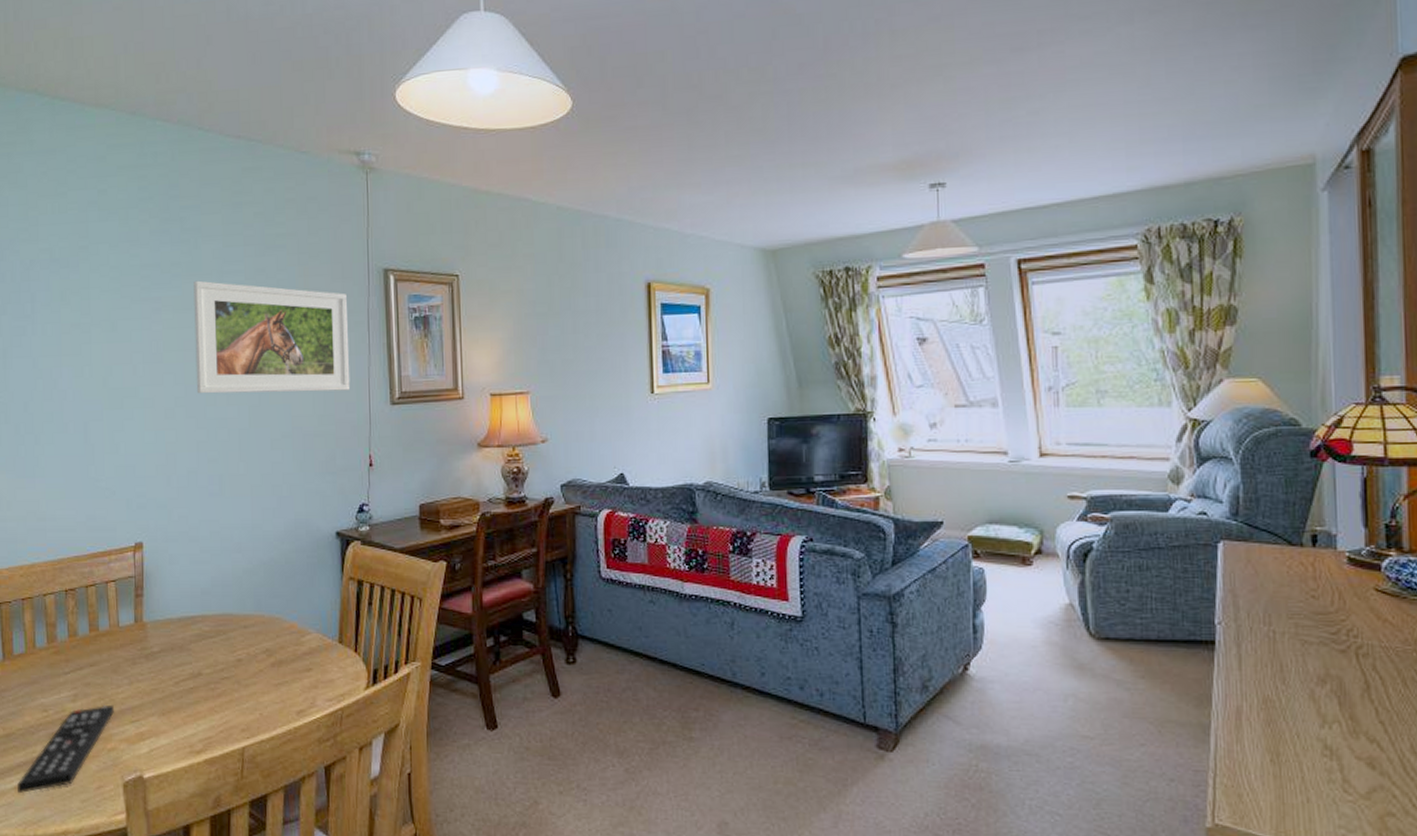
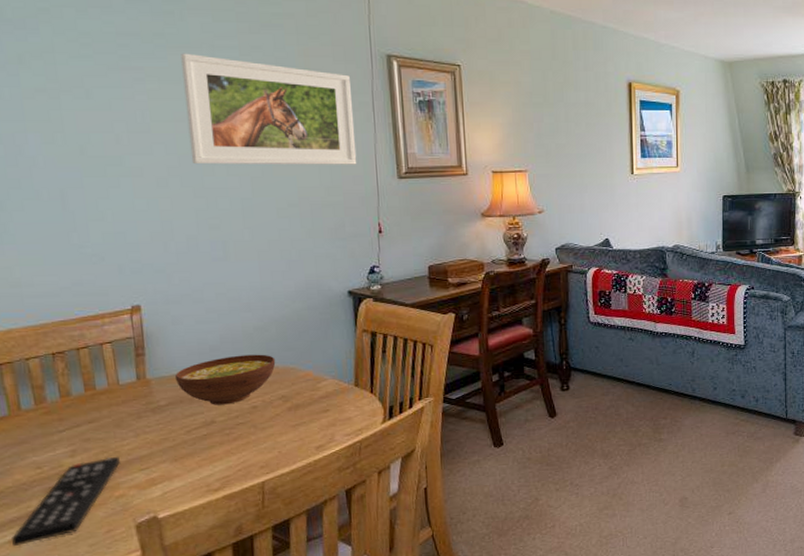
bowl: none [168,600,262,655] -> present [174,354,276,405]

